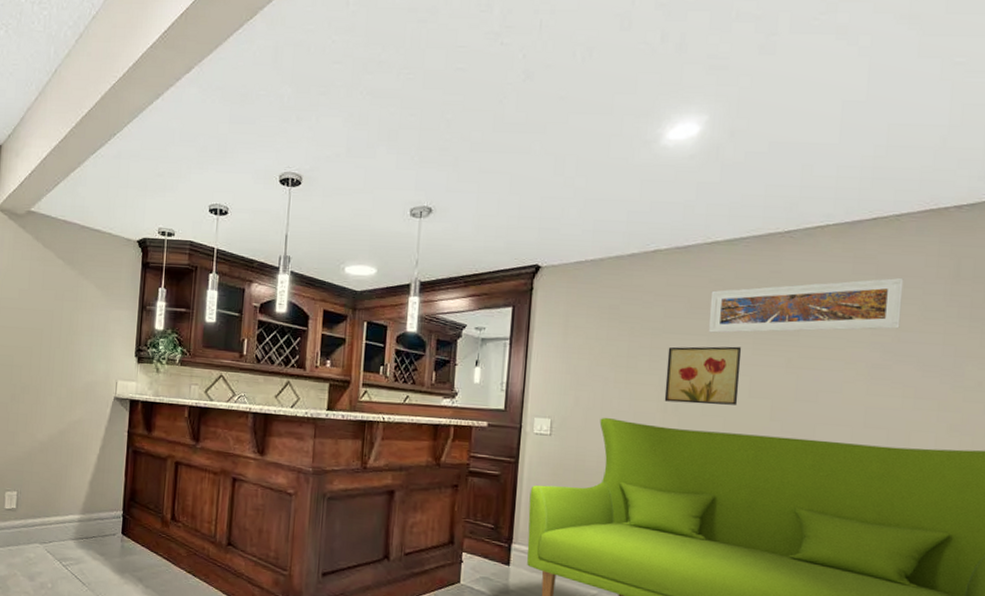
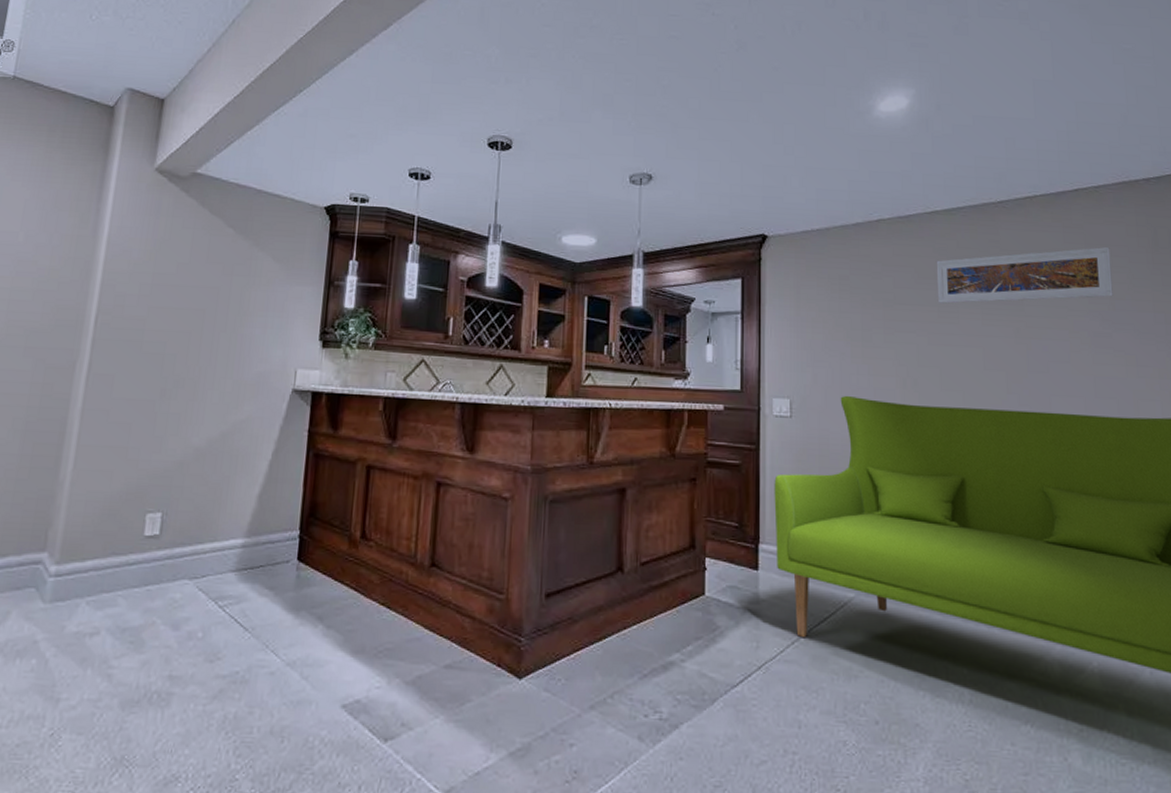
wall art: present [664,346,742,405] -> none [901,317,974,379]

